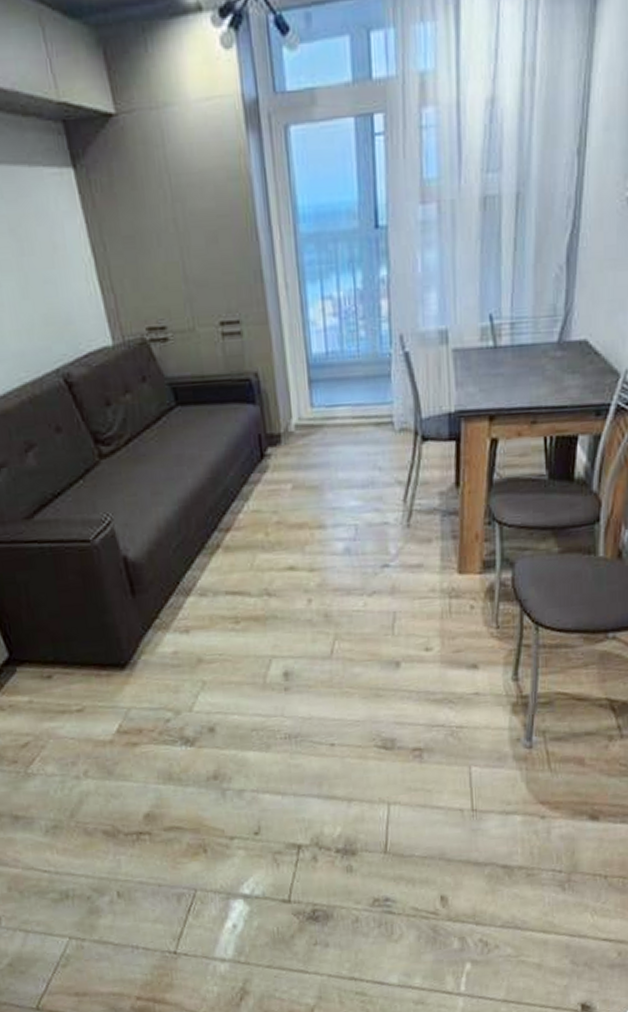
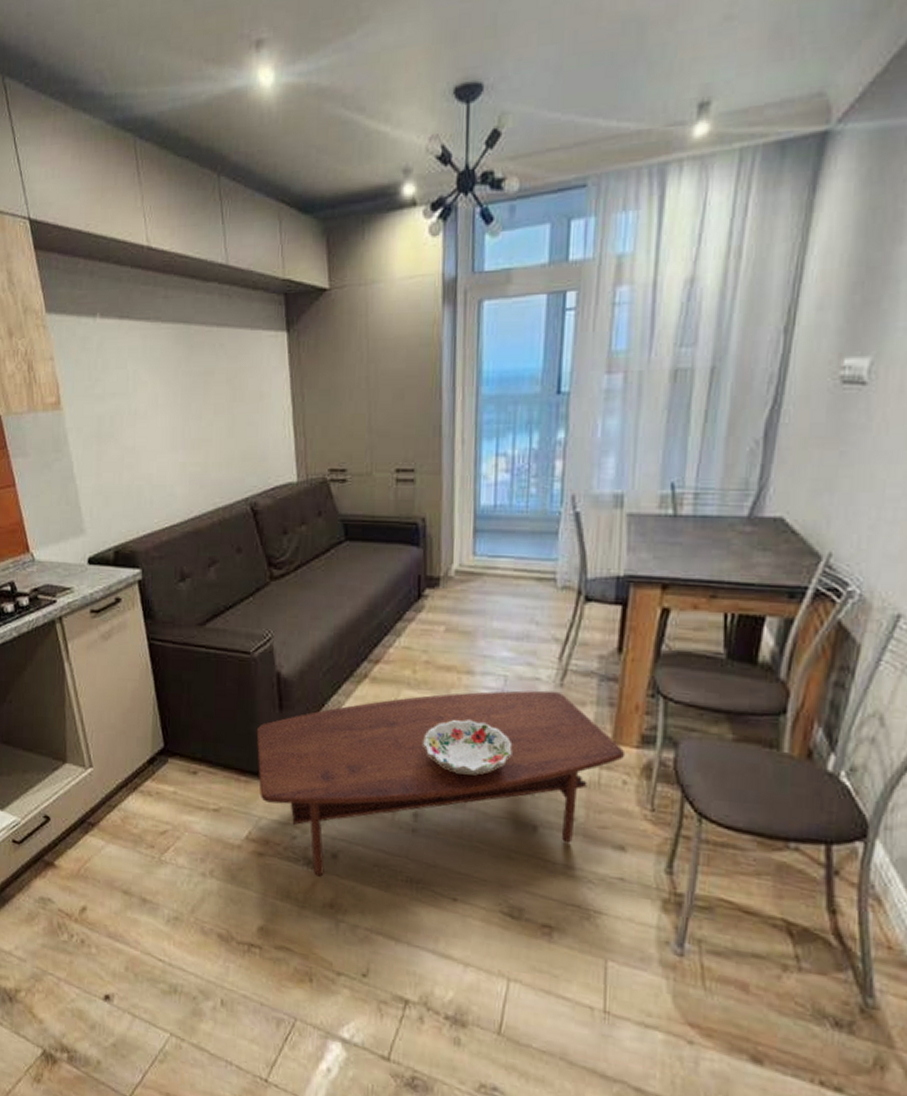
coffee table: none [110,532,471,753] -> present [256,690,626,877]
decorative bowl: none [284,573,370,627] -> present [423,720,513,775]

